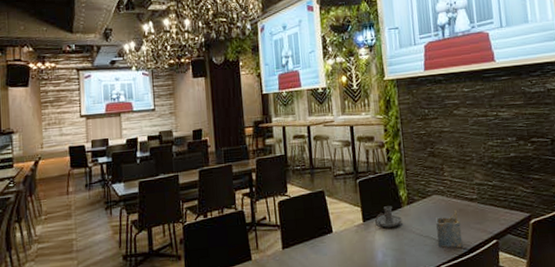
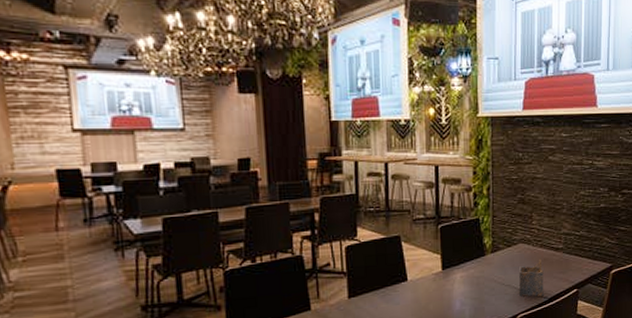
candle holder: present [374,206,402,227] -> none [454,254,484,276]

